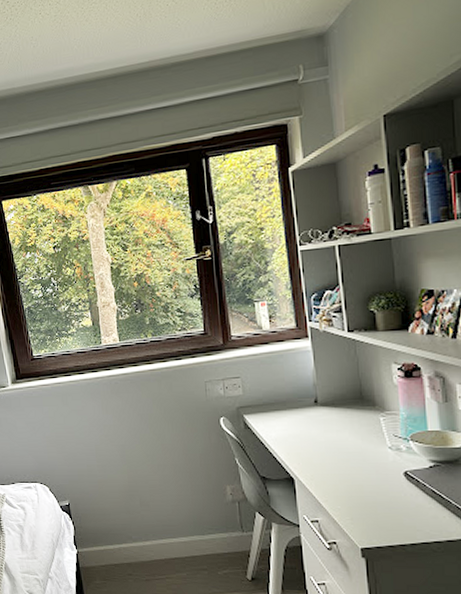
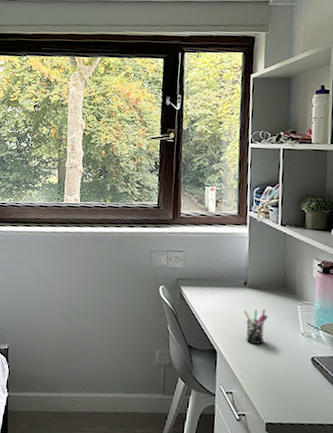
pen holder: none [318,427,347,466] -> present [243,309,268,345]

